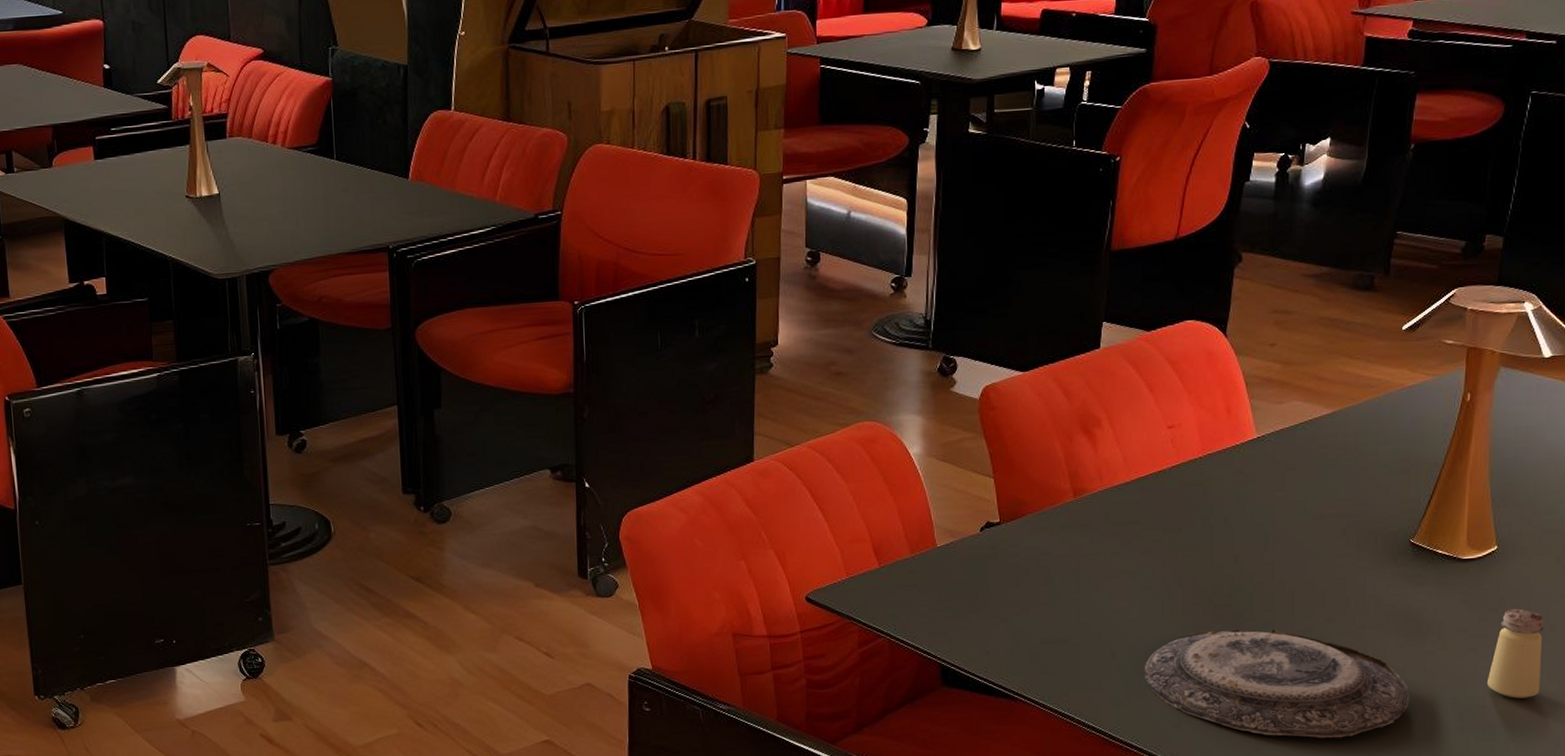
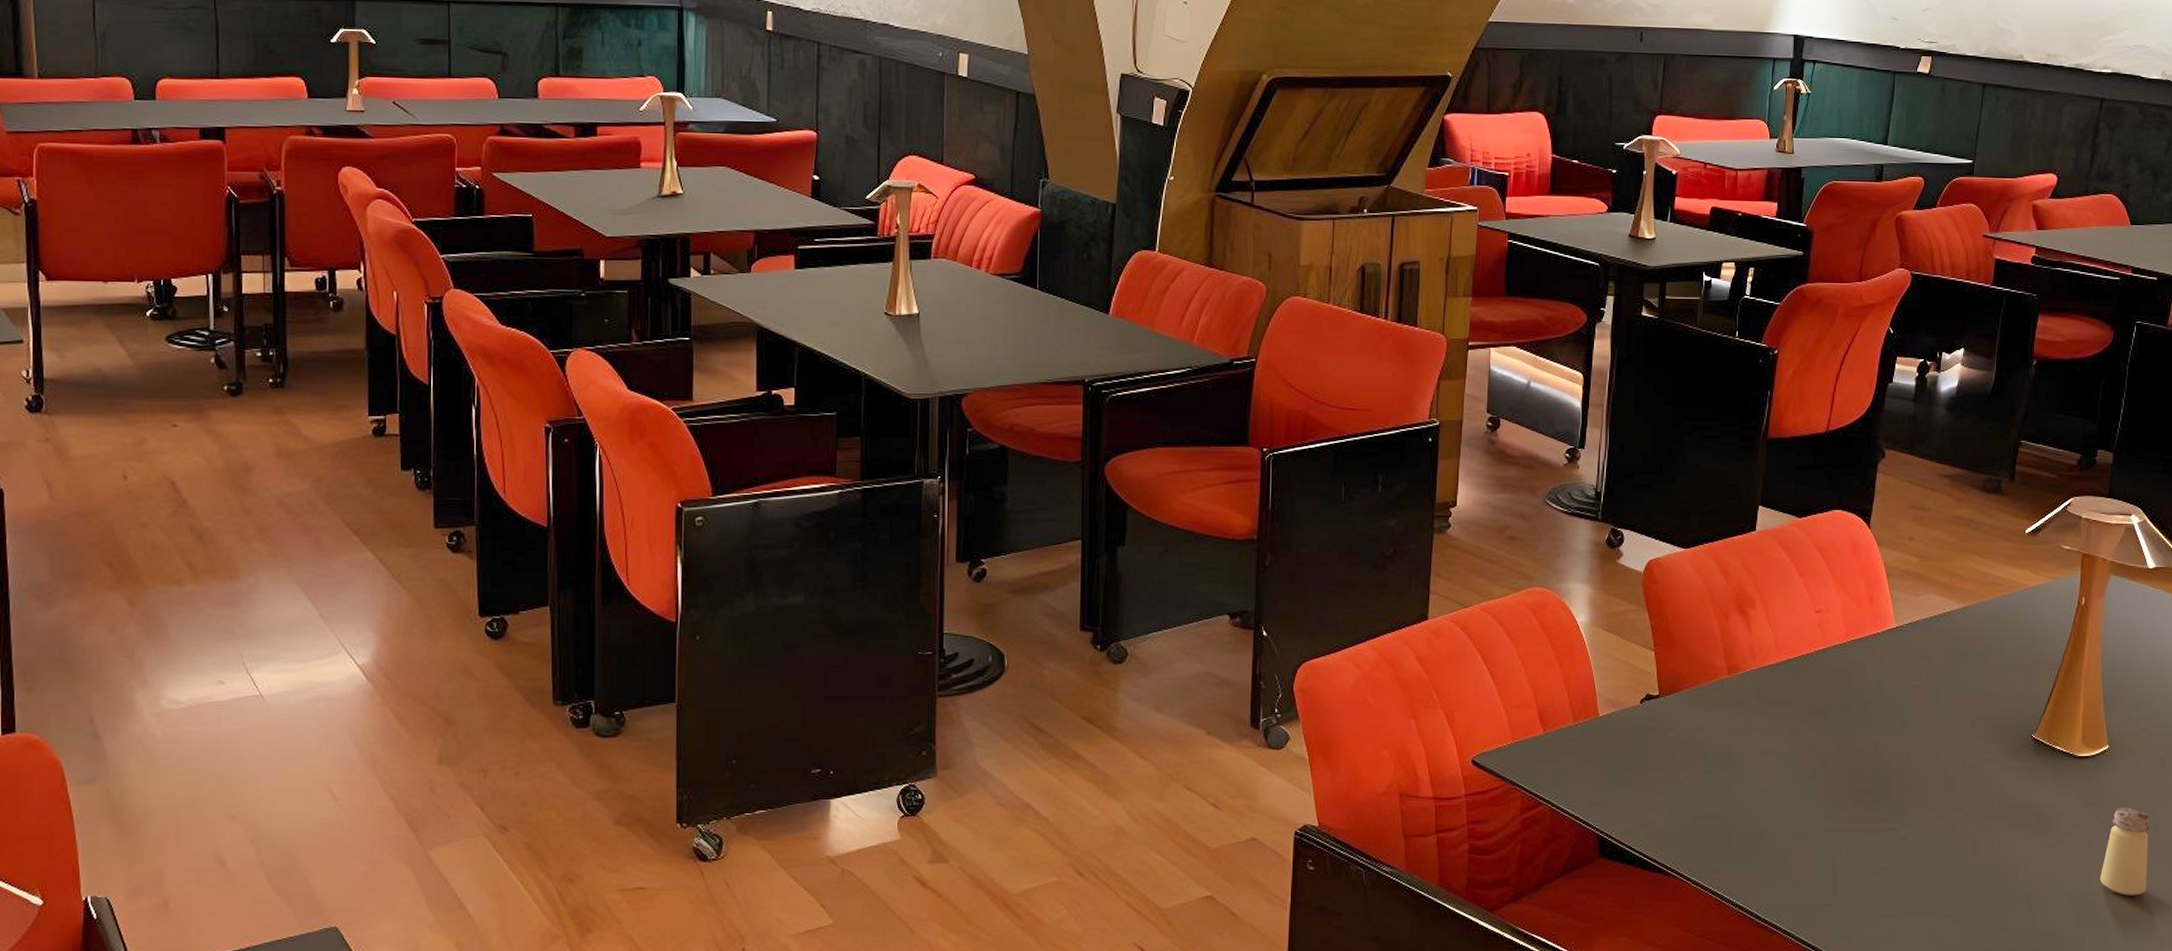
plate: present [1144,628,1410,738] -> none [1789,814,2031,928]

